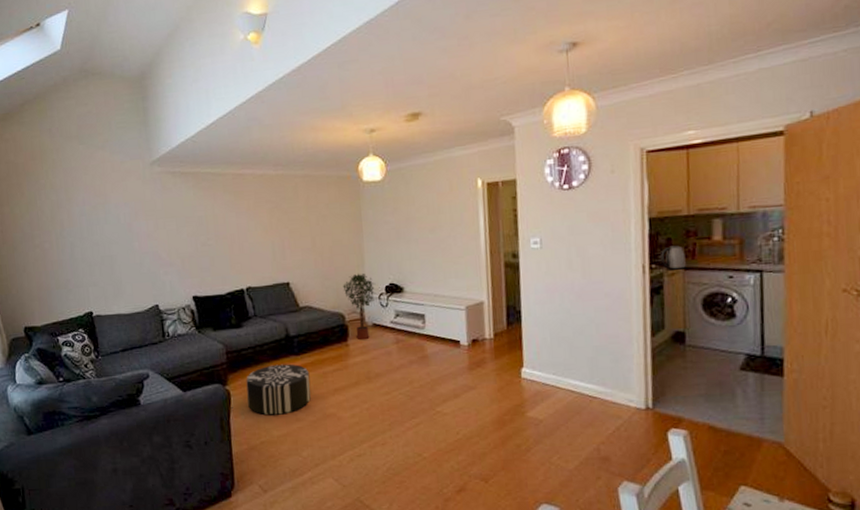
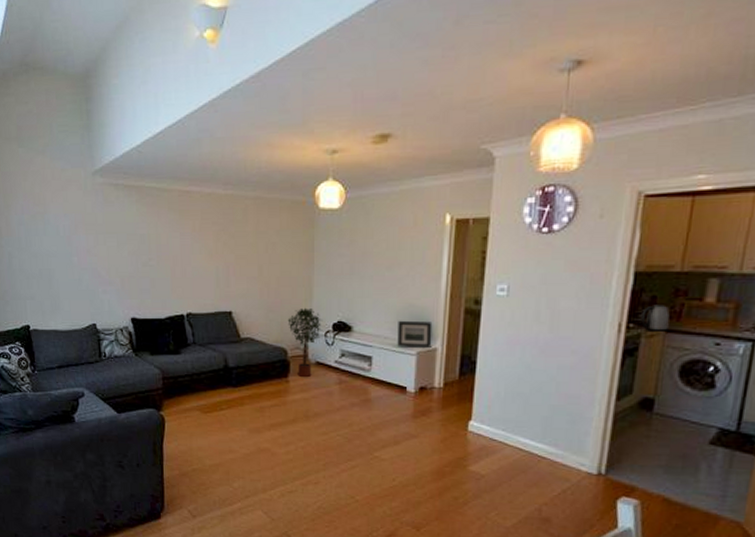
pouf: present [246,364,311,416] -> none [181,394,247,445]
picture frame: none [445,277,479,304] -> present [397,320,433,349]

